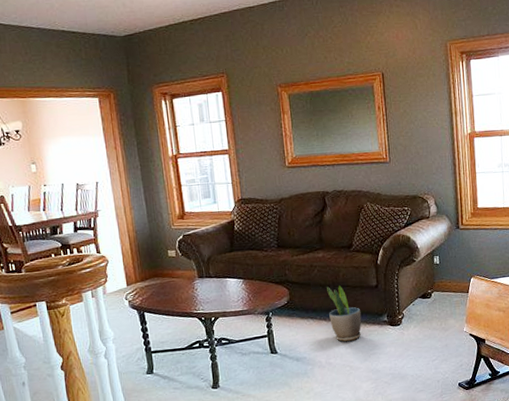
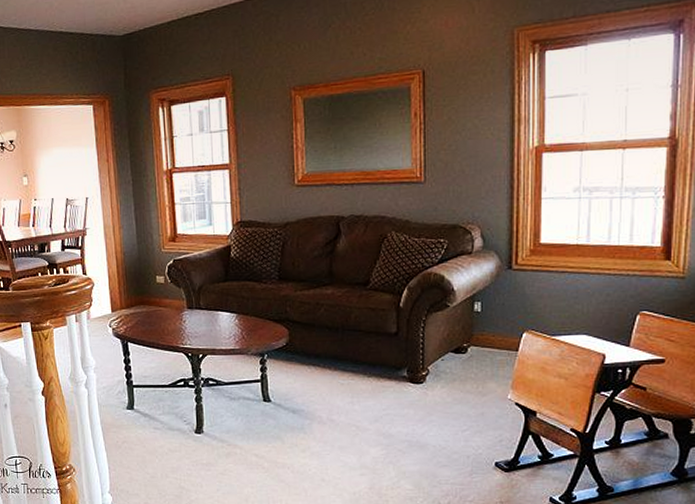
potted plant: present [327,285,362,342] -> none [334,329,375,396]

